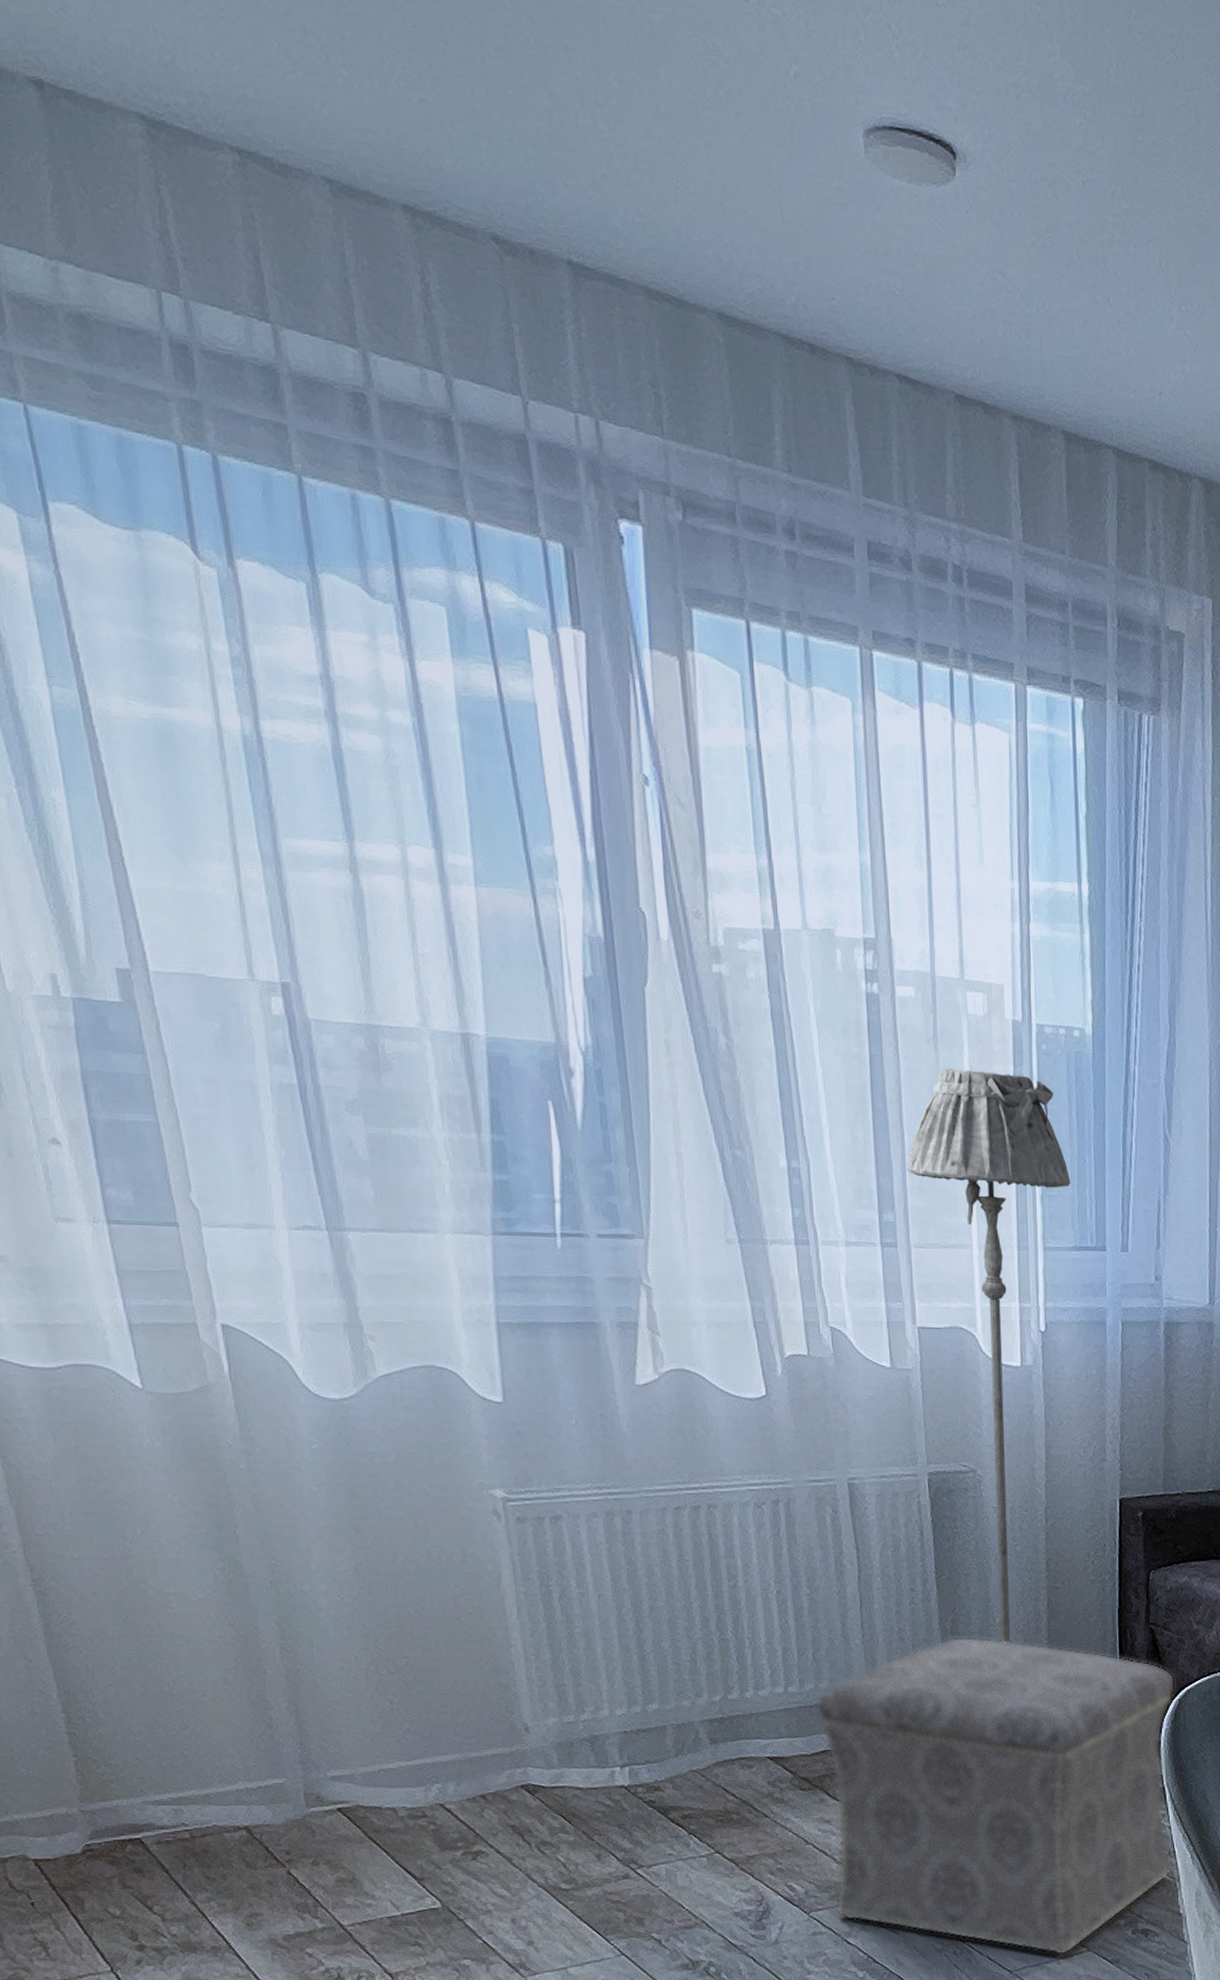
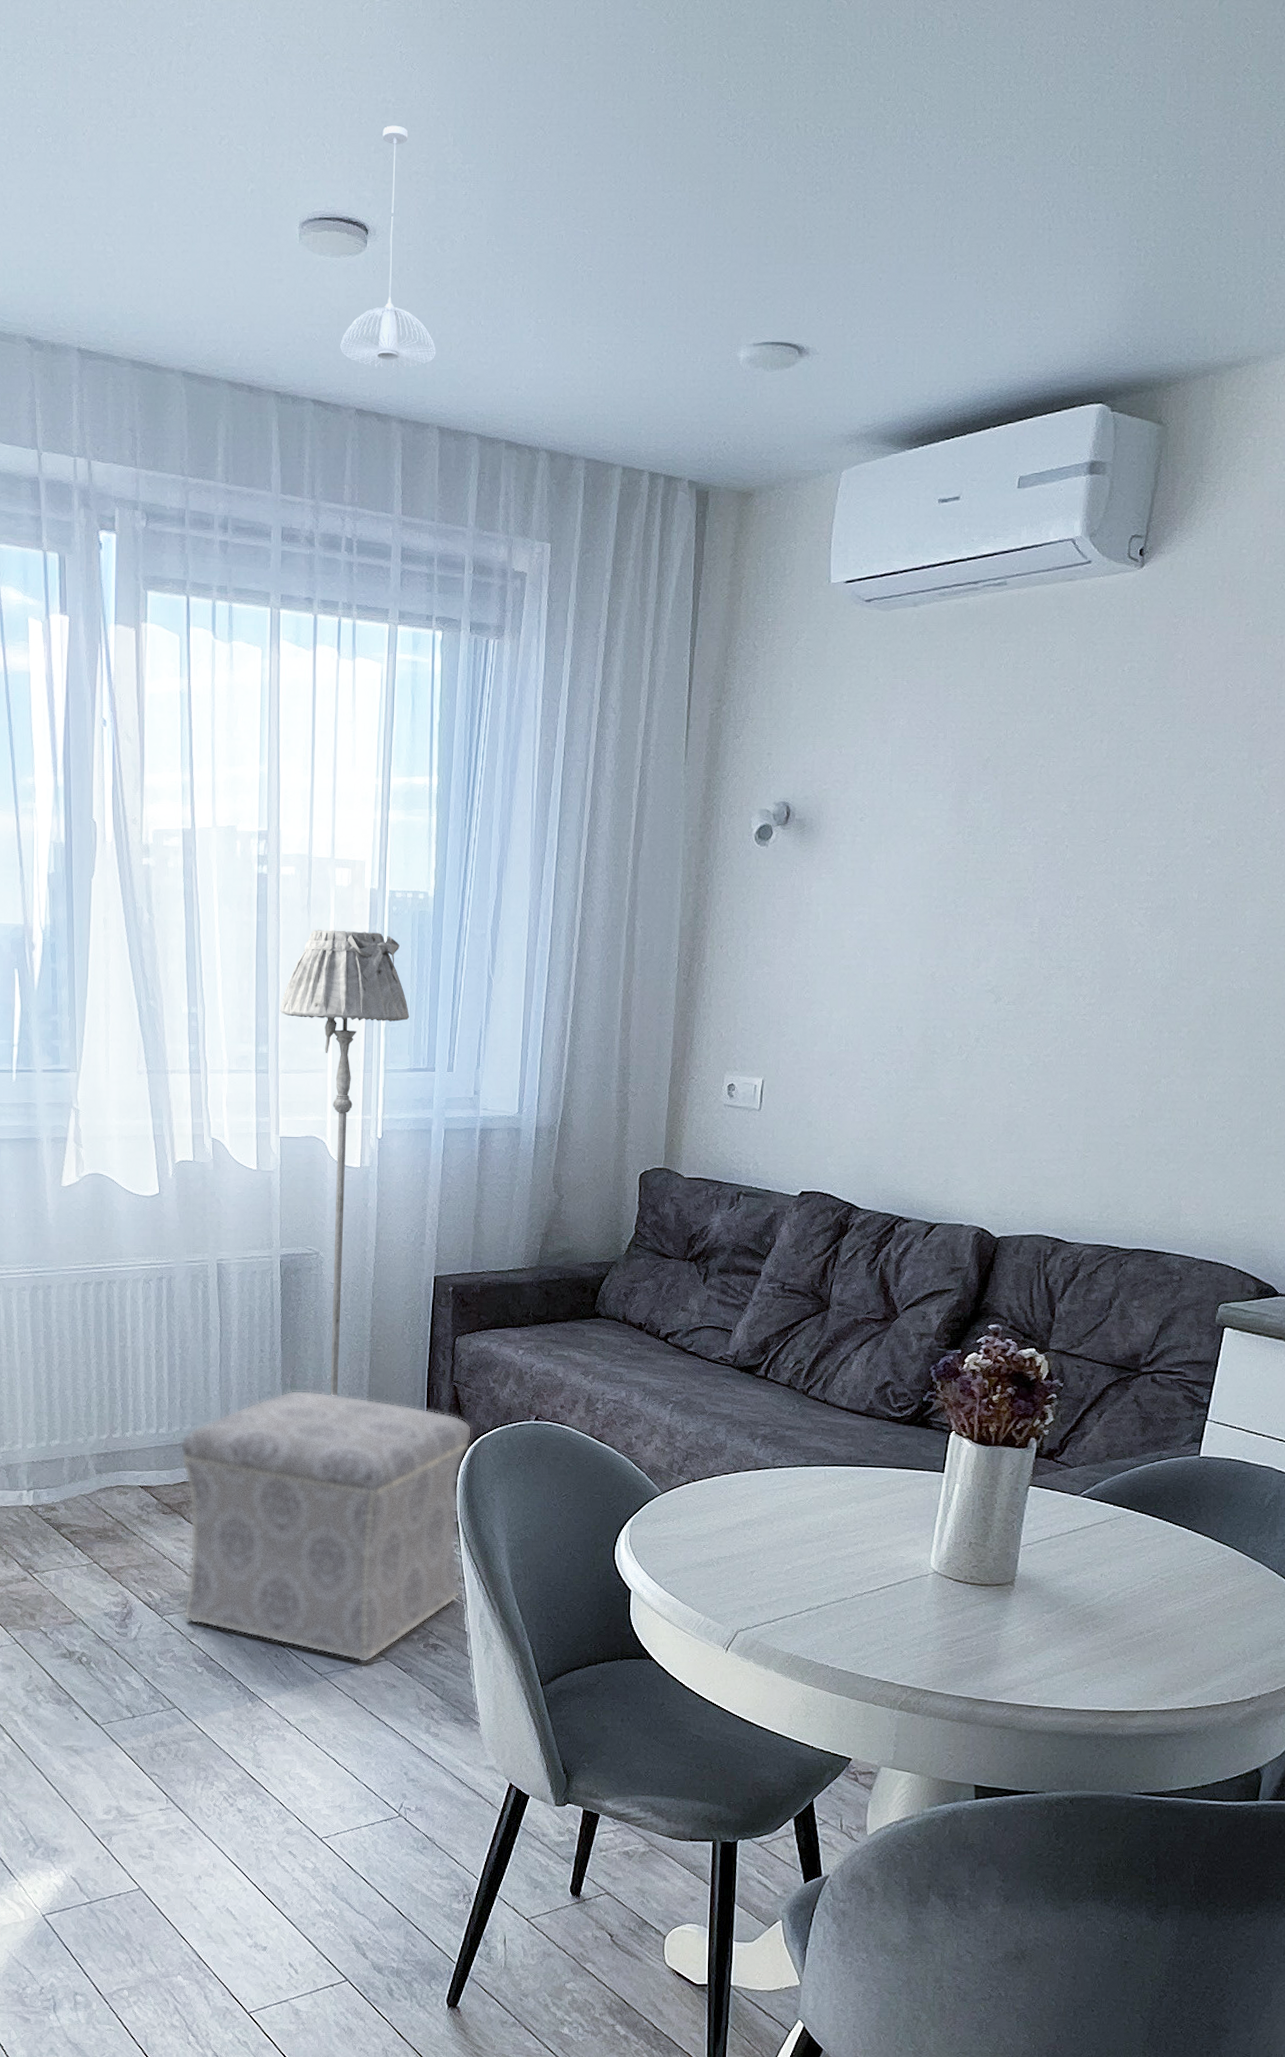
pendant light: none [929,14,1055,348] -> present [340,125,436,368]

